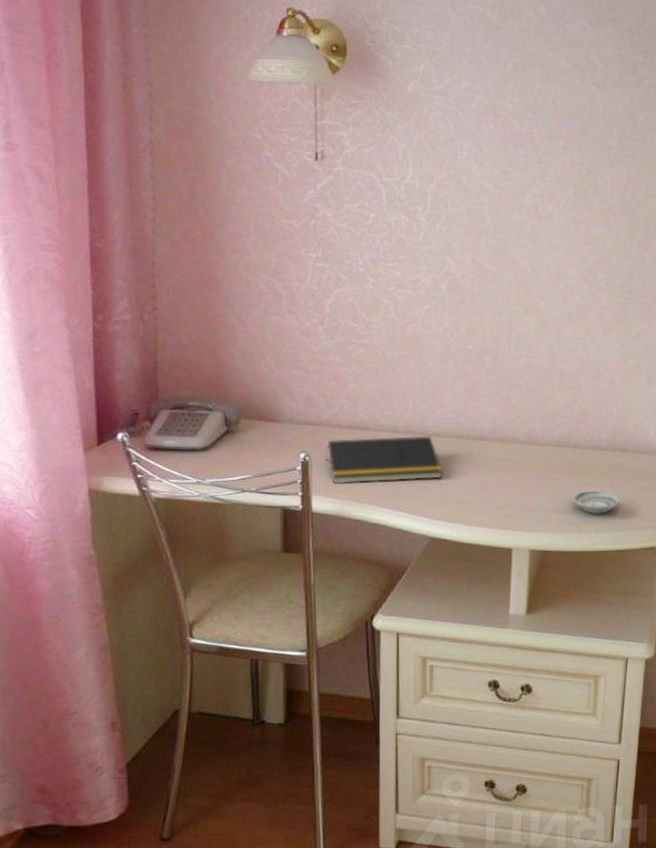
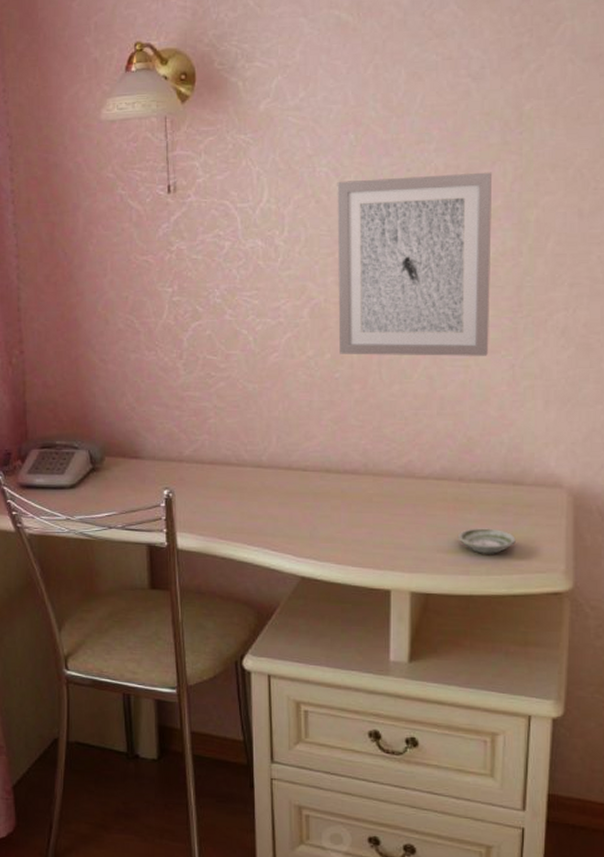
notepad: present [325,435,443,485] -> none [188,470,311,521]
wall art: none [473,166,611,336] -> present [337,172,493,356]

